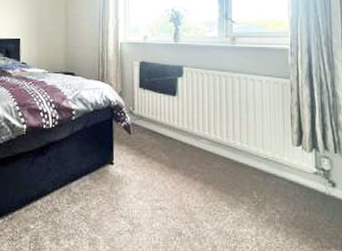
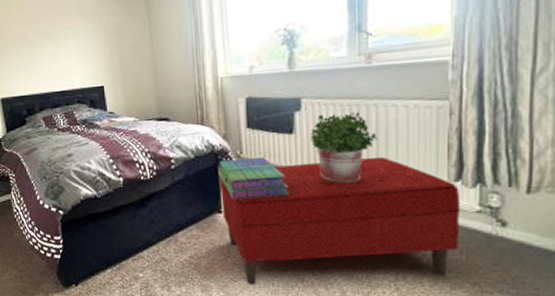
stack of books: none [113,114,171,152] -> present [218,156,289,199]
bench: none [114,121,303,239] -> present [220,156,461,285]
potted plant: none [190,81,241,143] -> present [310,112,378,183]

